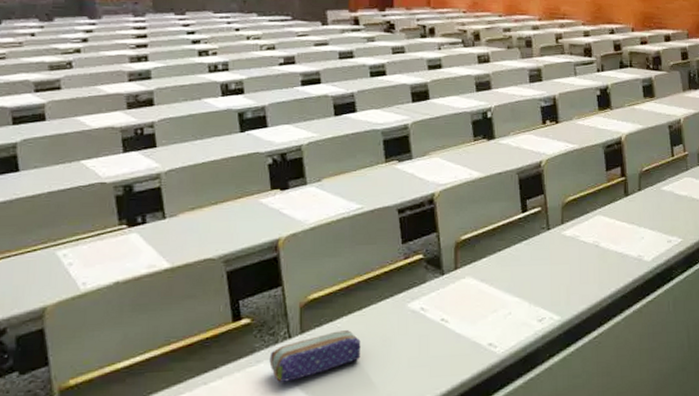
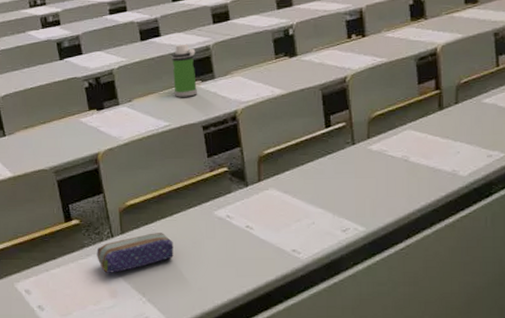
water bottle: none [367,121,394,178] -> present [171,43,198,97]

